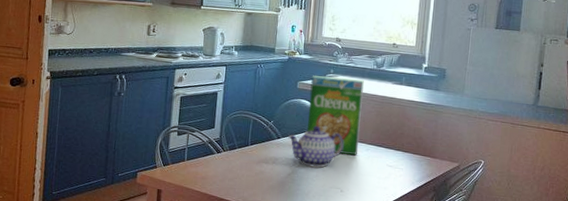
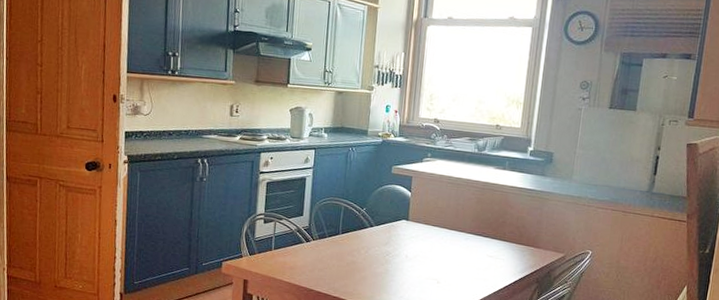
teapot: present [288,126,344,168] -> none [382,213,442,258]
cereal box: present [307,75,364,155] -> none [402,160,464,245]

